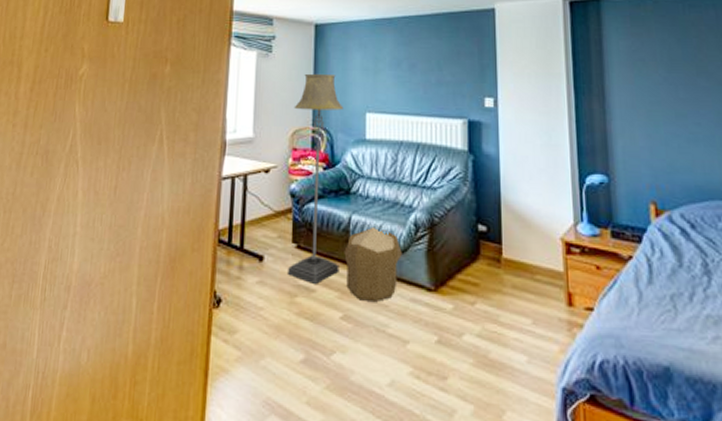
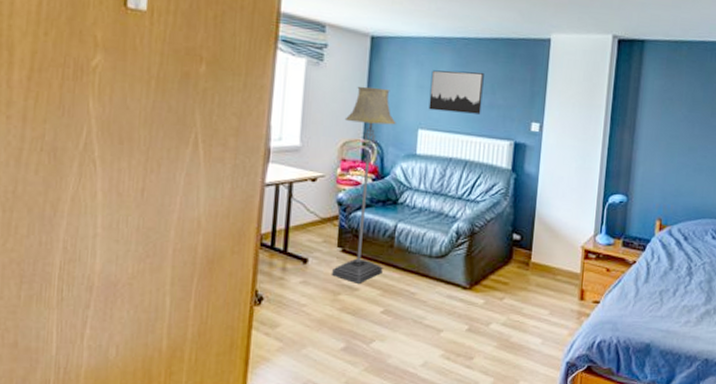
pouf: present [344,226,402,302] -> none [388,234,443,298]
wall art: none [375,50,429,93] -> present [428,70,484,114]

